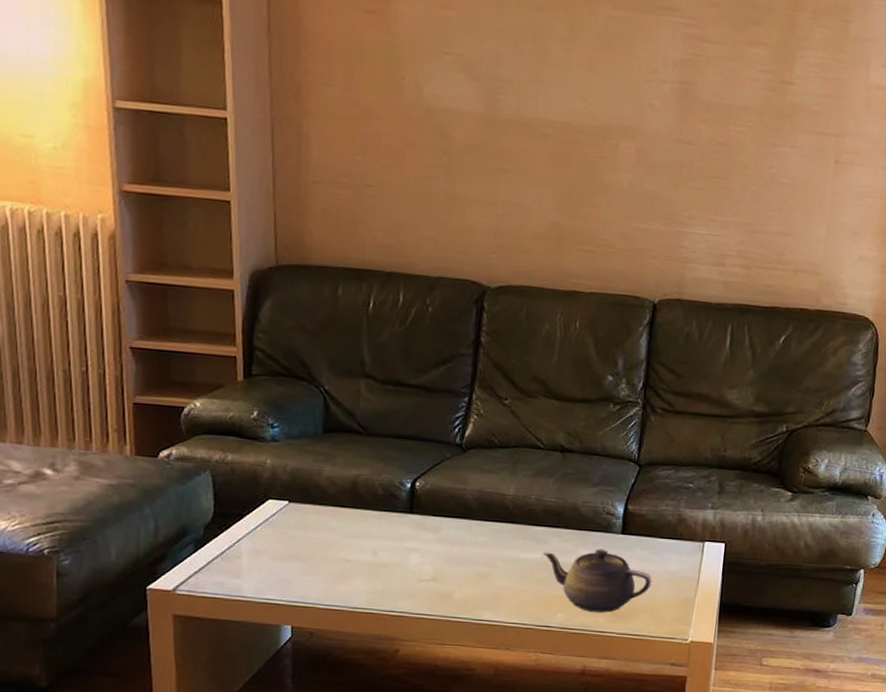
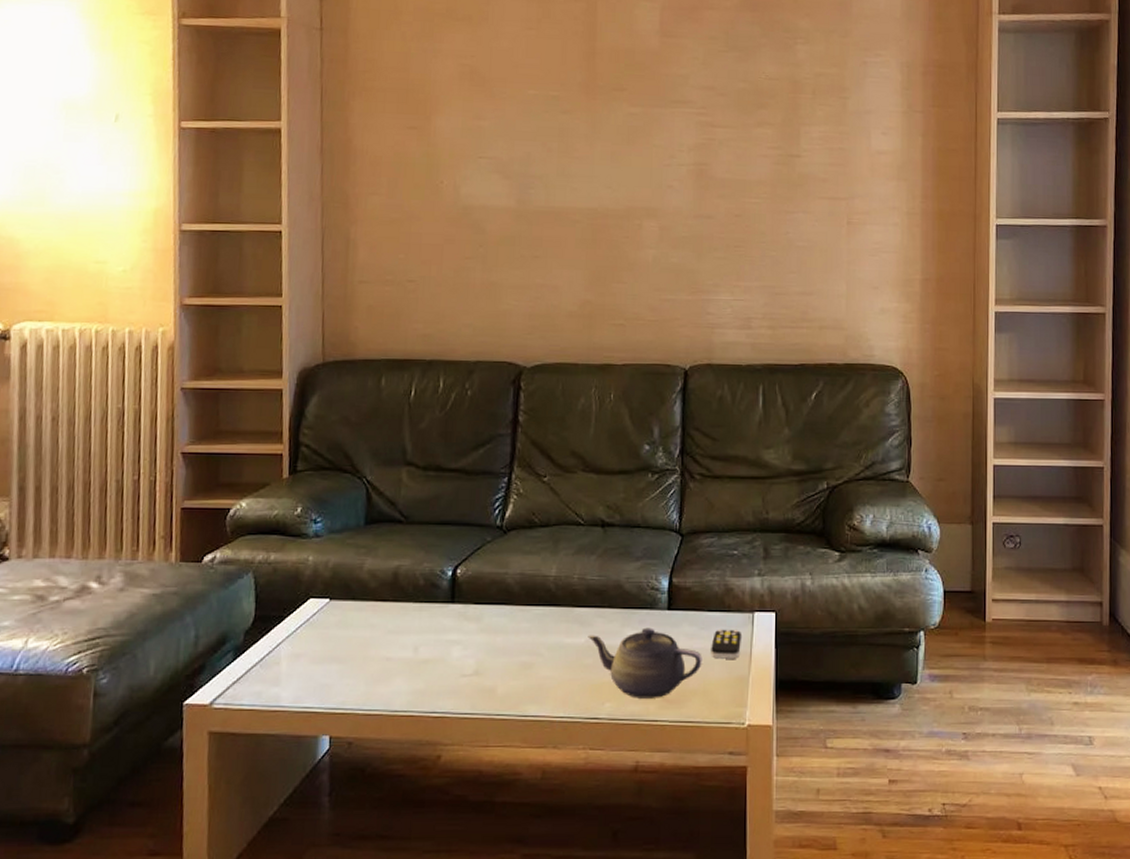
remote control: none [660,554,692,583] -> present [711,629,743,659]

